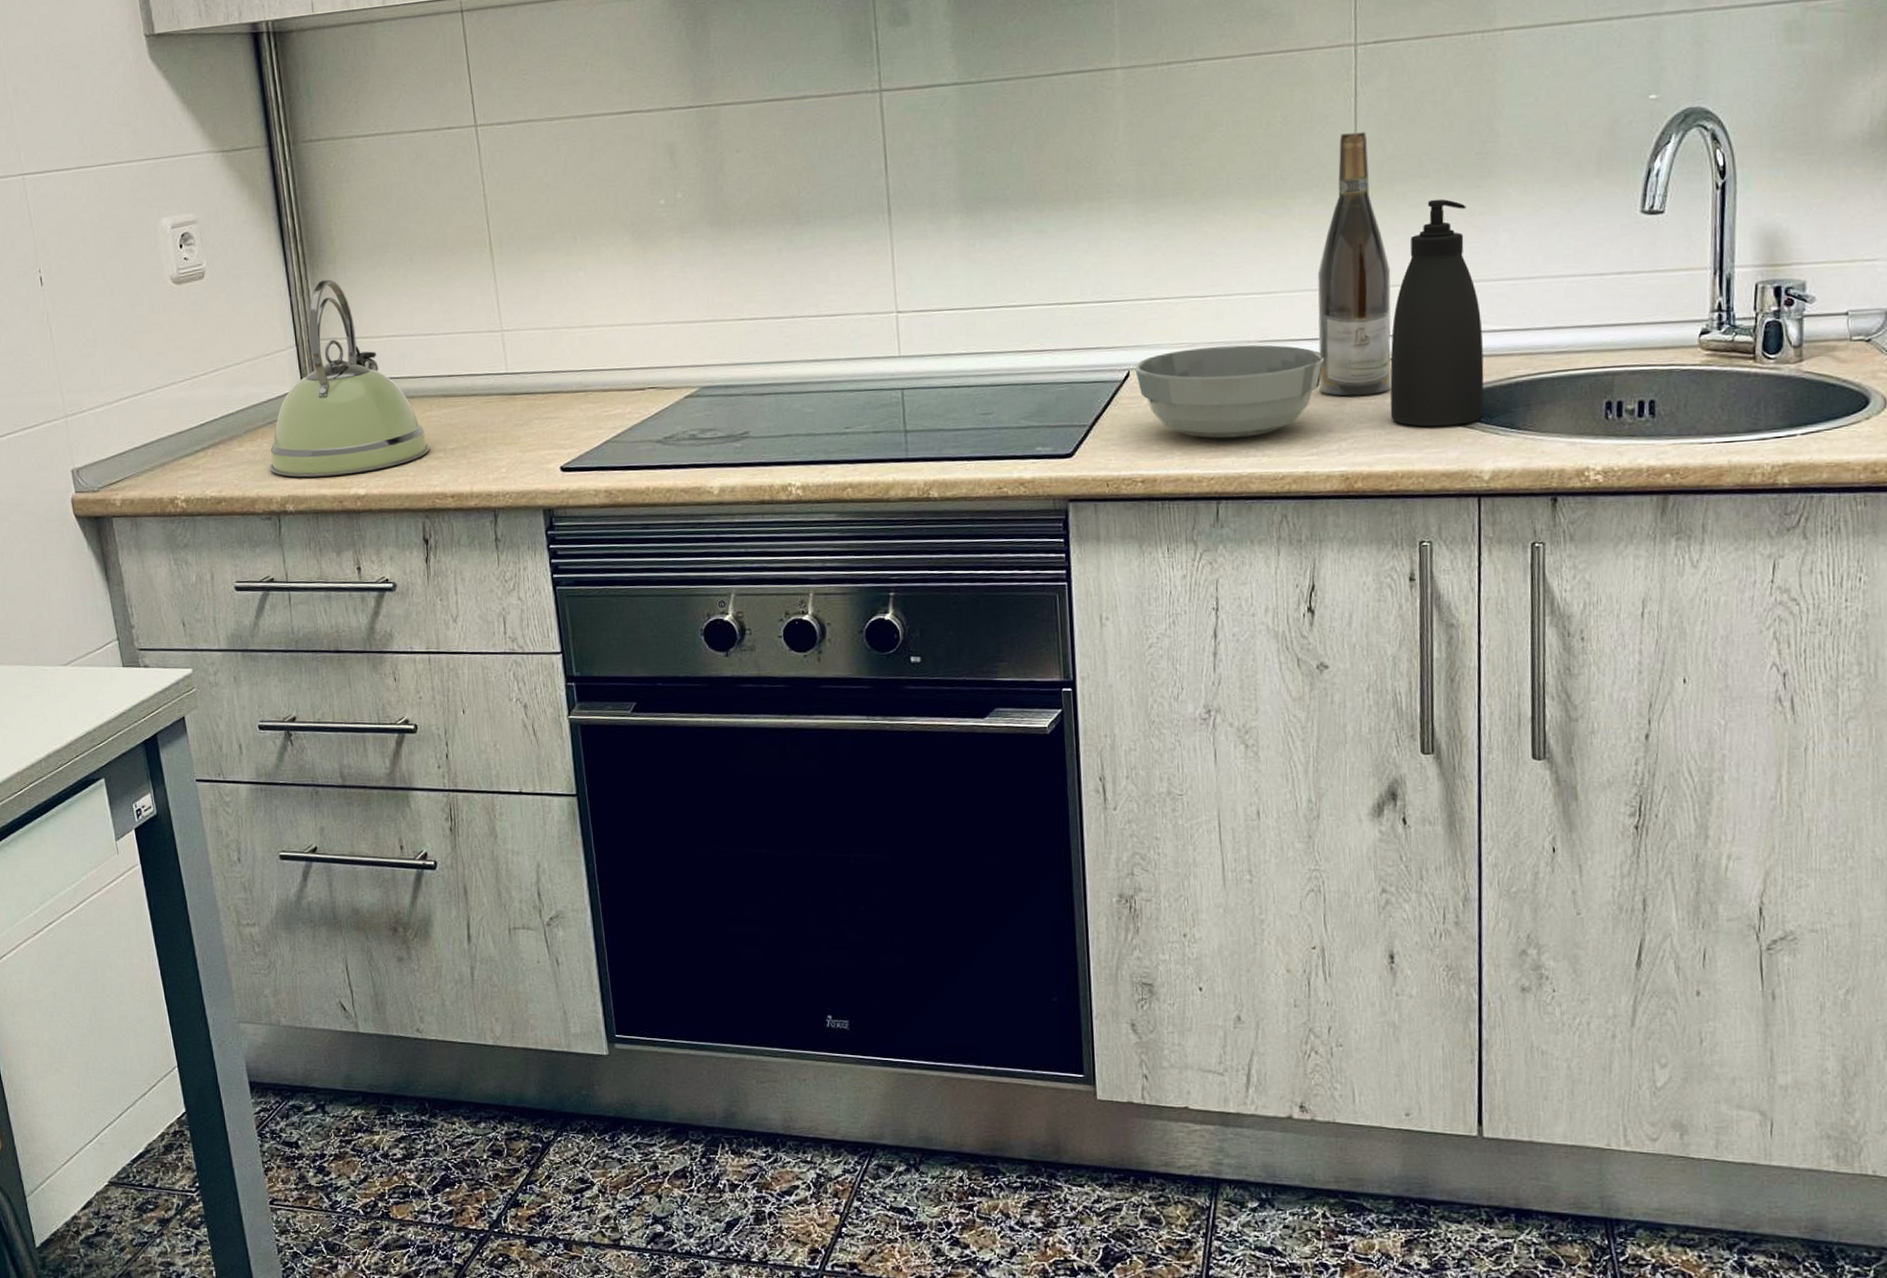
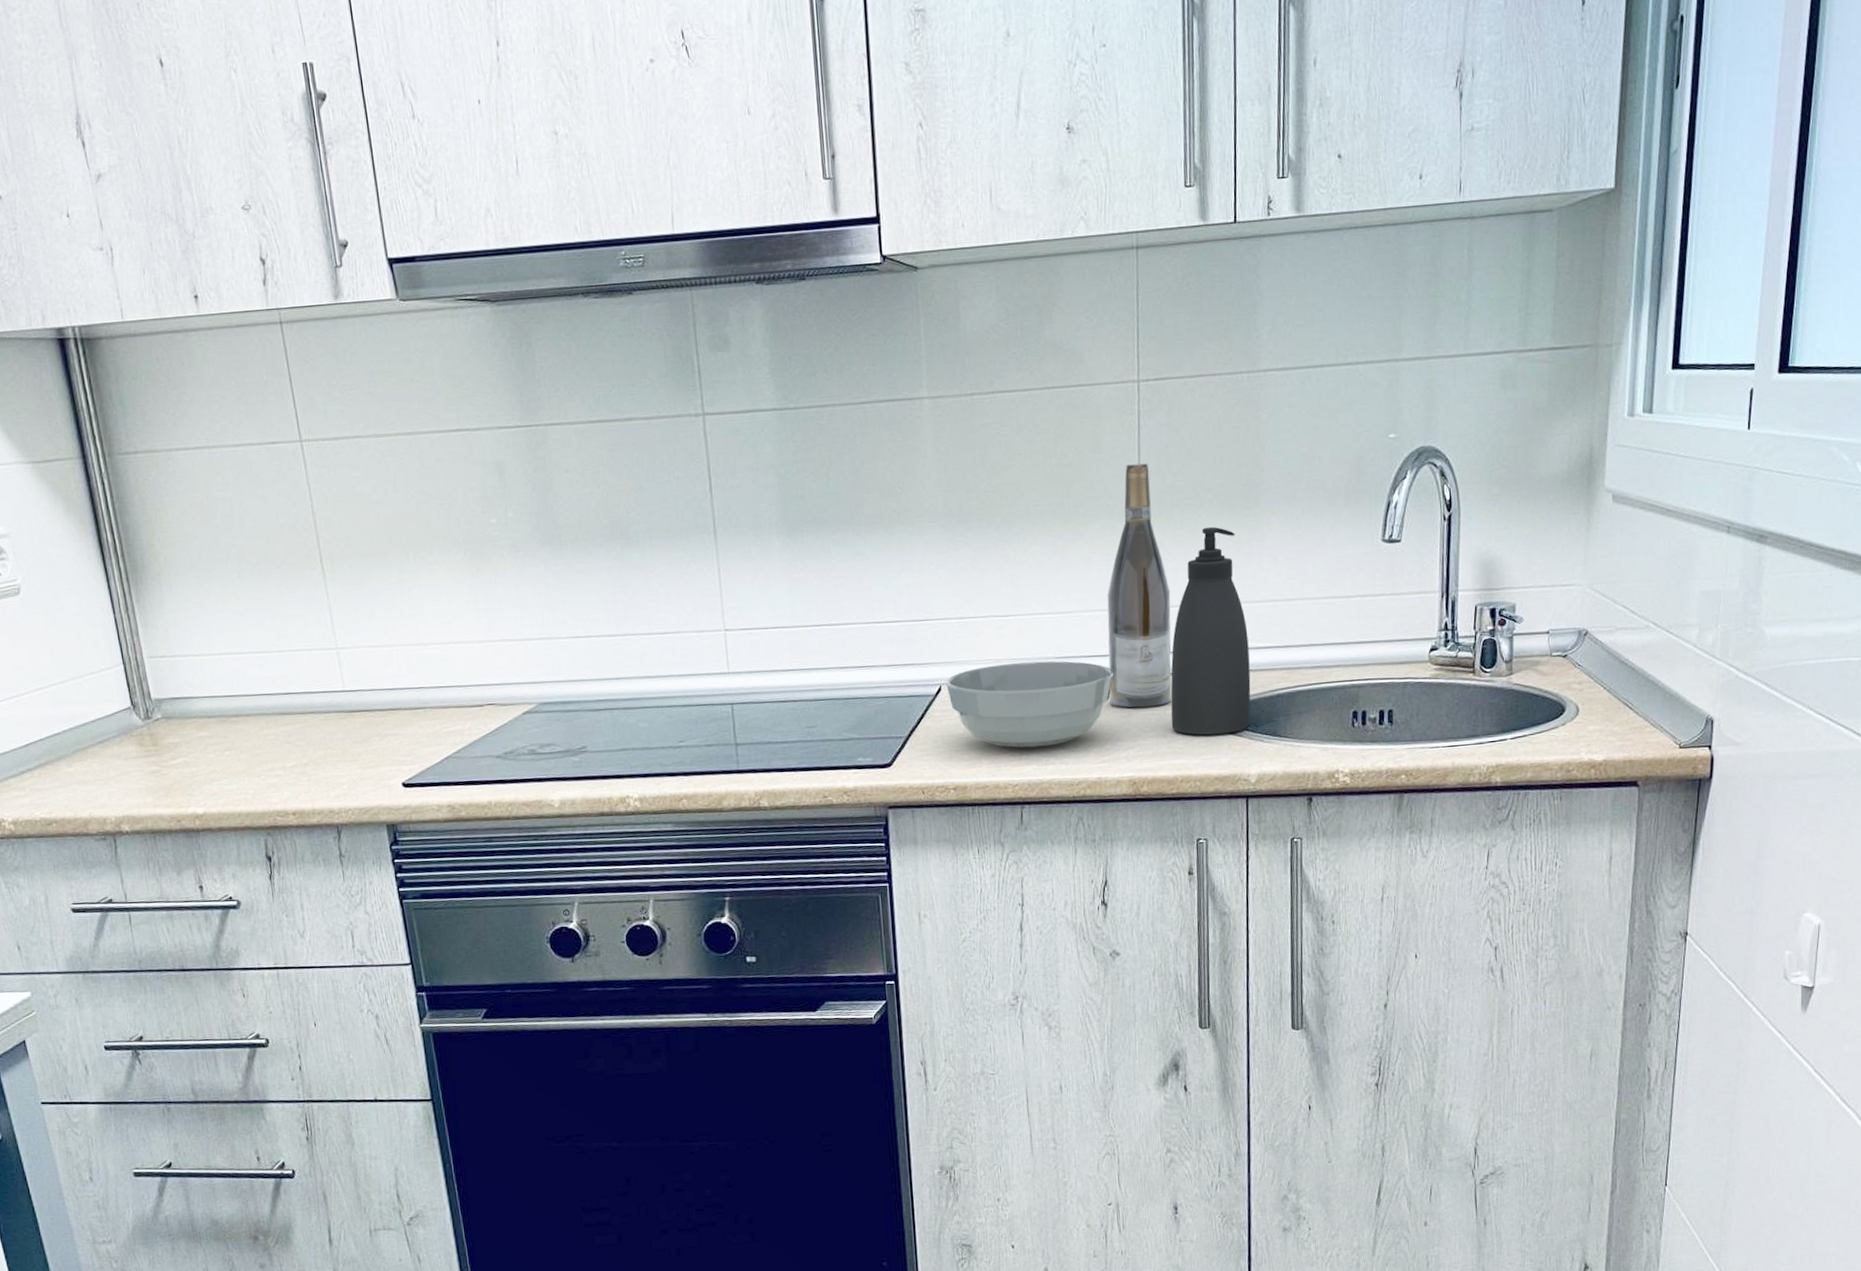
kettle: present [270,279,430,478] -> none [101,596,269,797]

